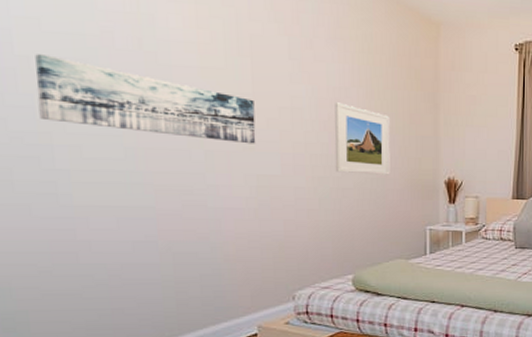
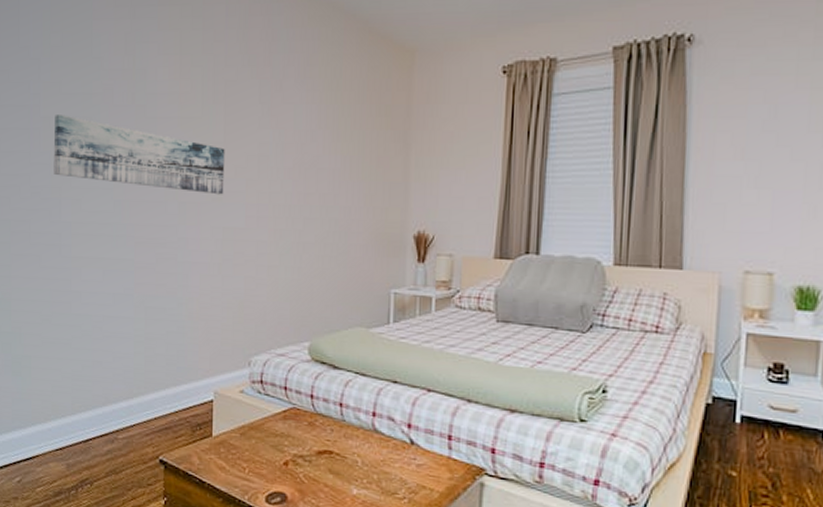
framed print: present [334,102,390,175] -> none [297,147,356,228]

